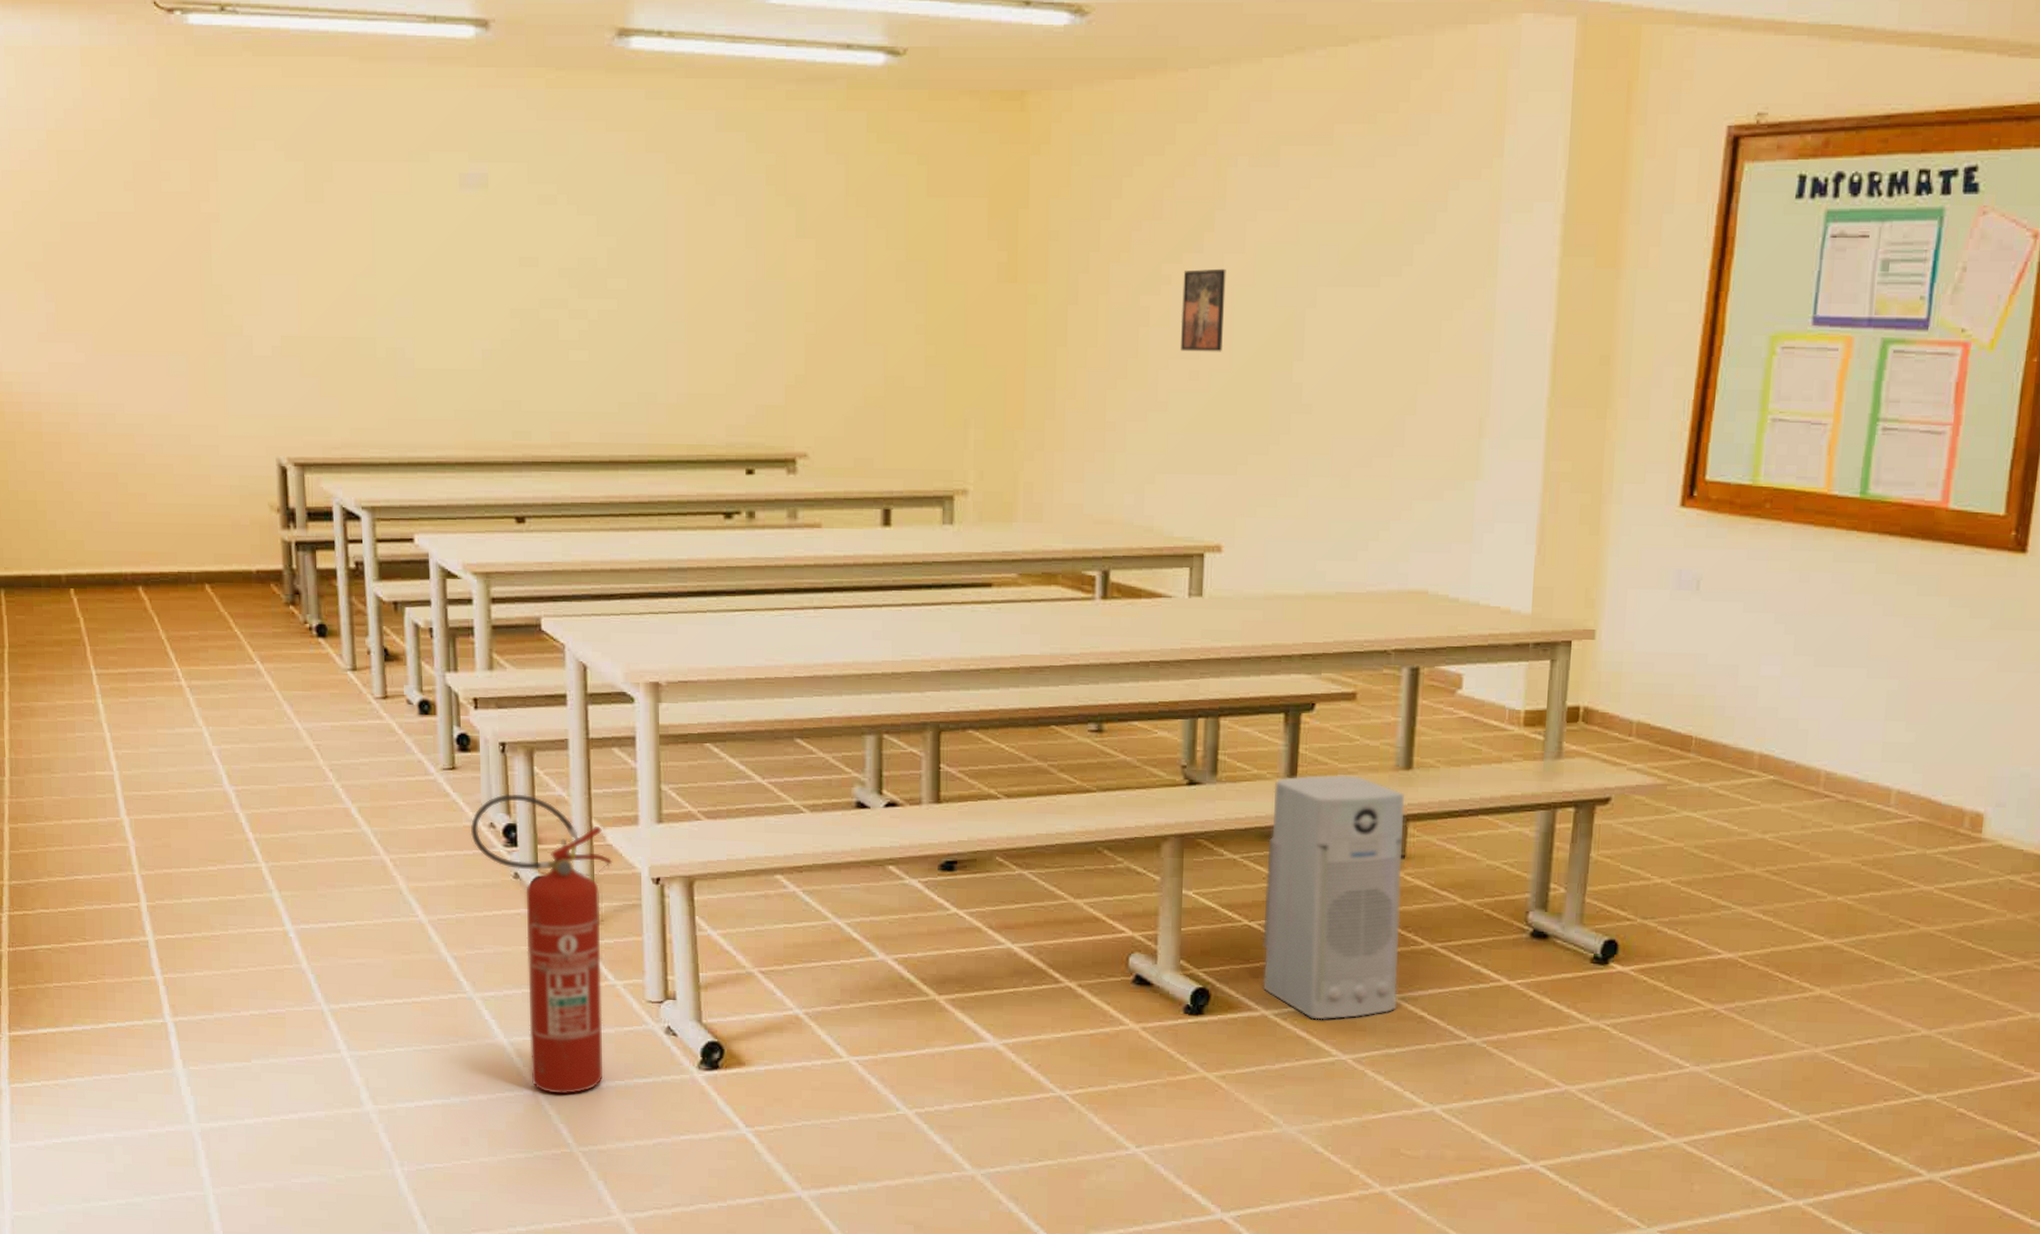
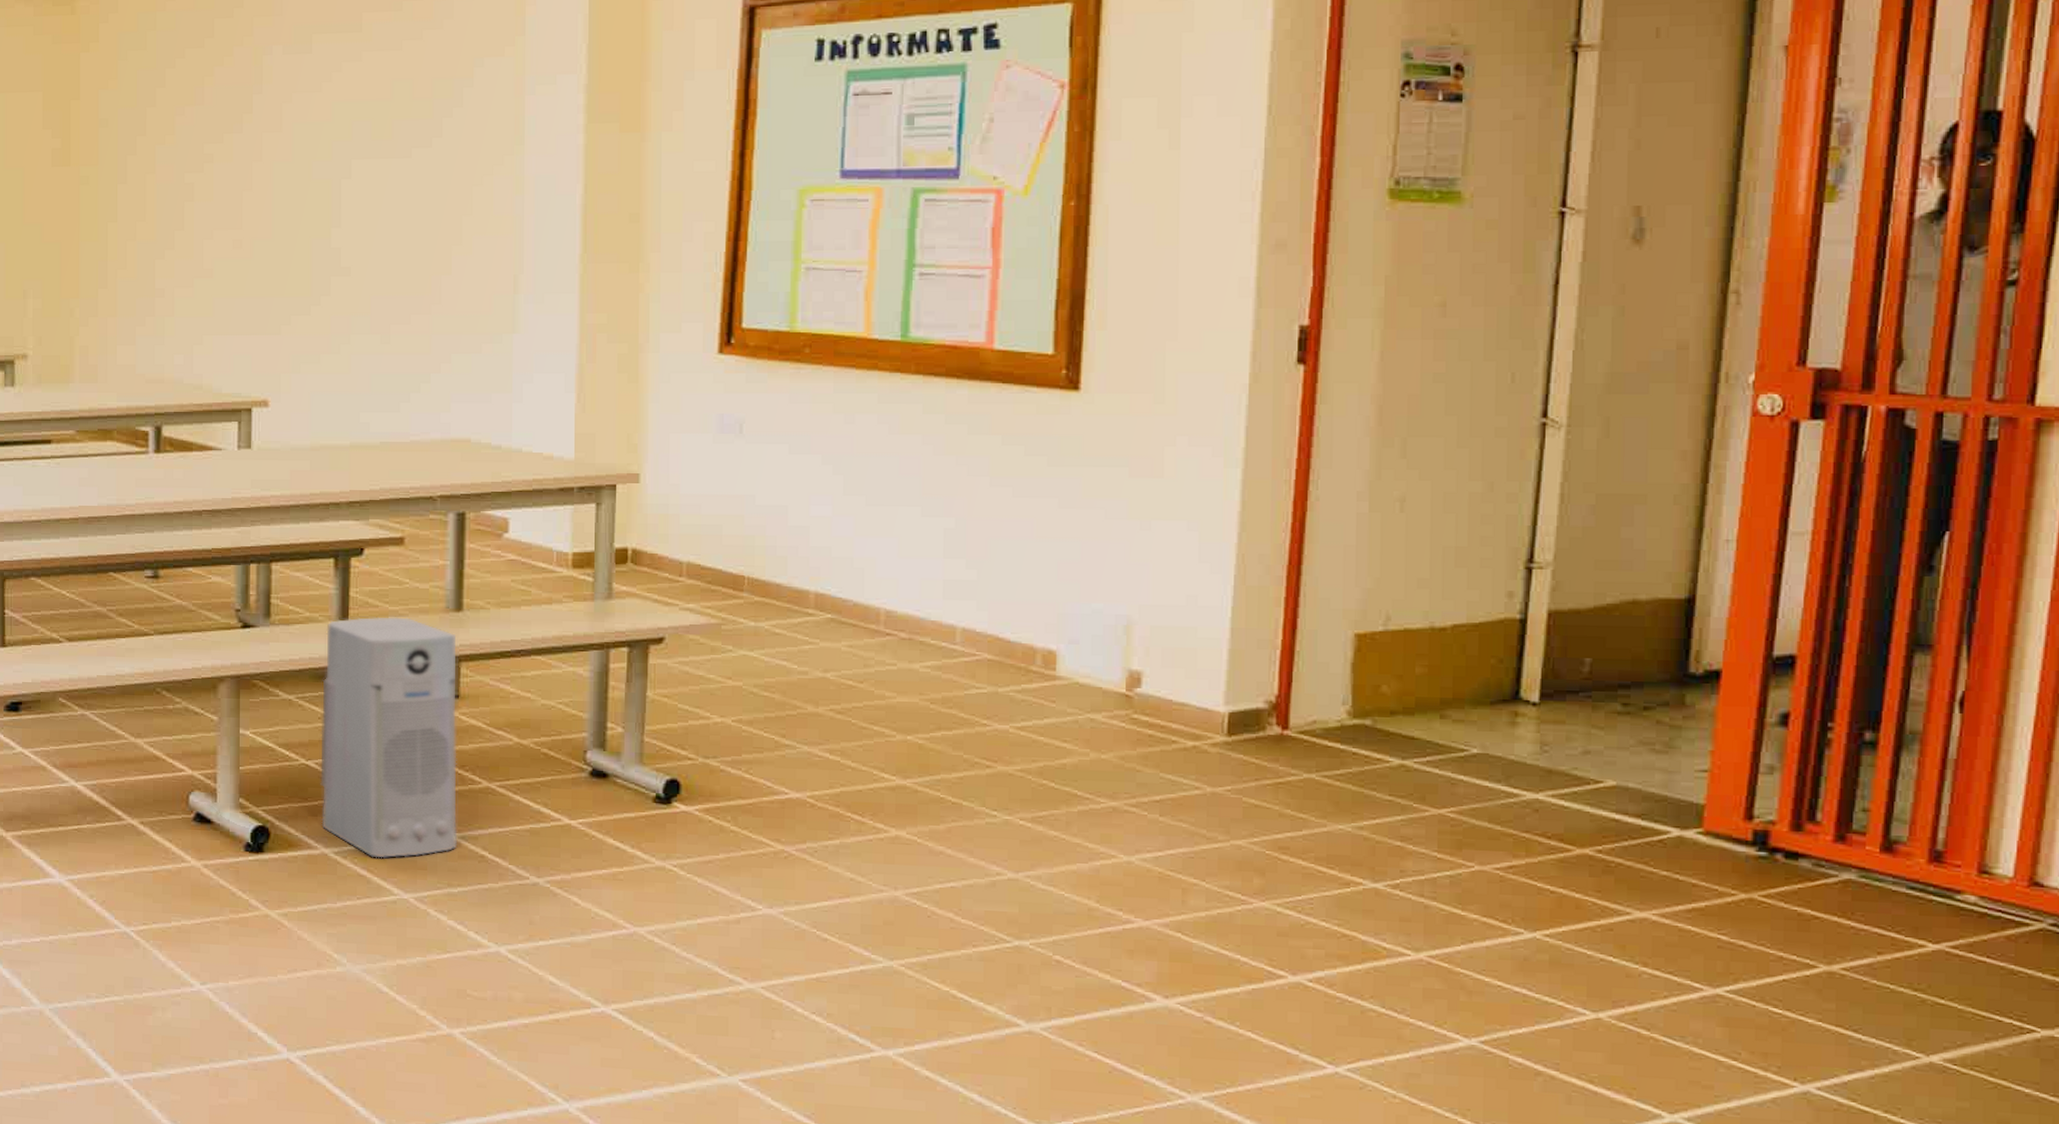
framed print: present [1181,268,1226,352] -> none [224,146,265,223]

